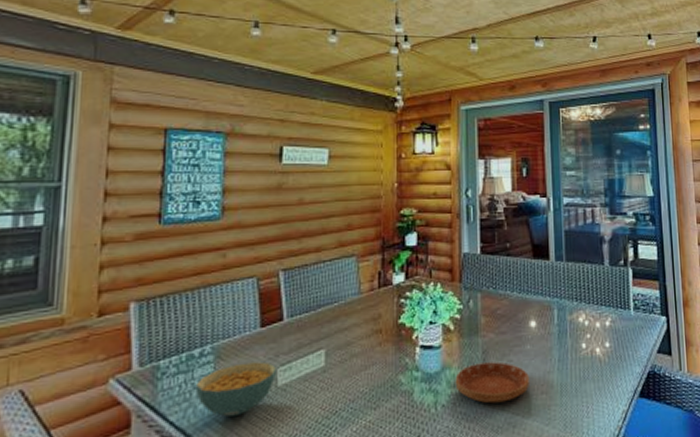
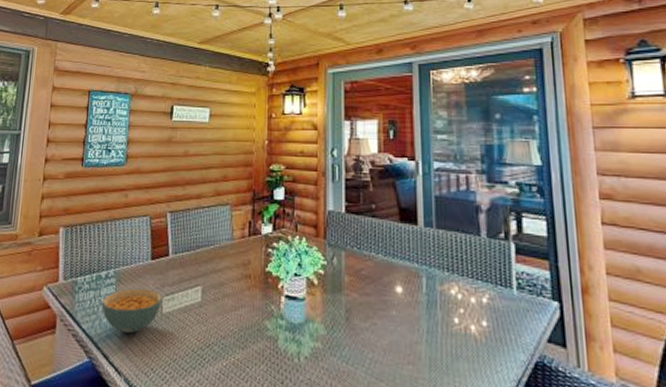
saucer: present [455,362,530,404] -> none [318,321,396,366]

